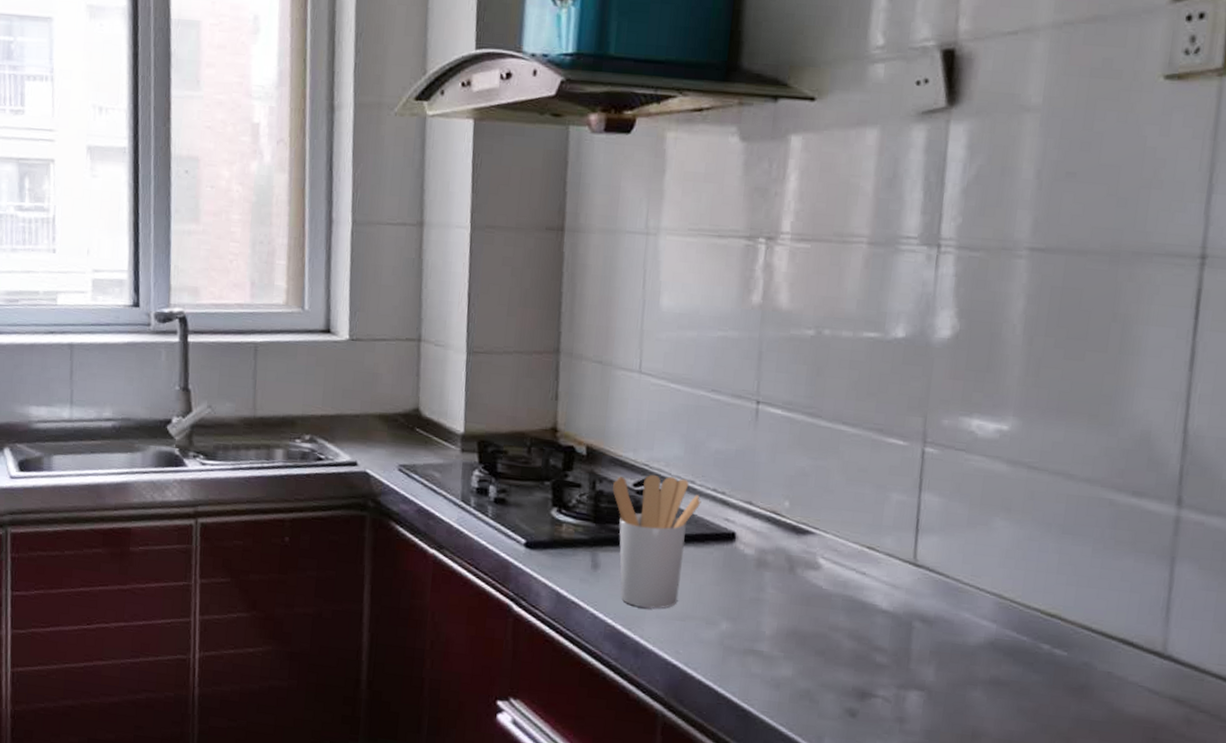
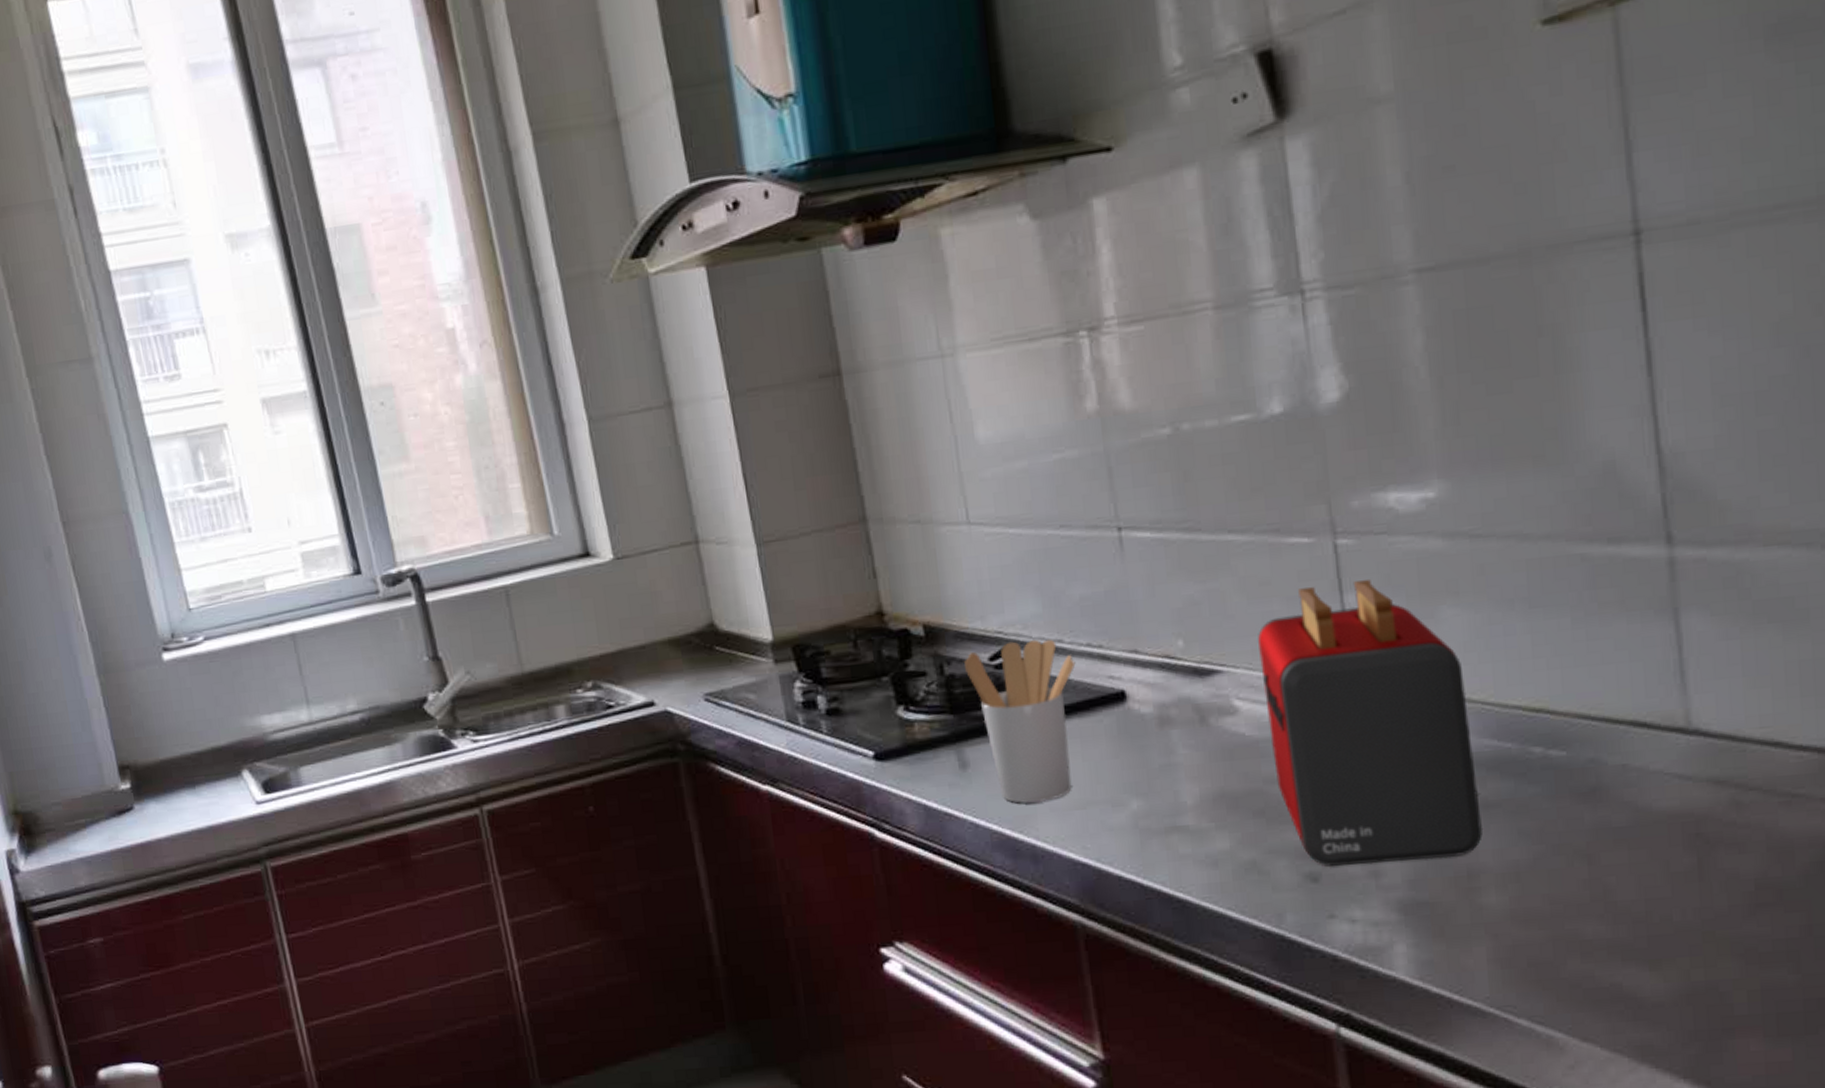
toaster: none [839,480,1001,719] -> present [1257,580,1484,866]

